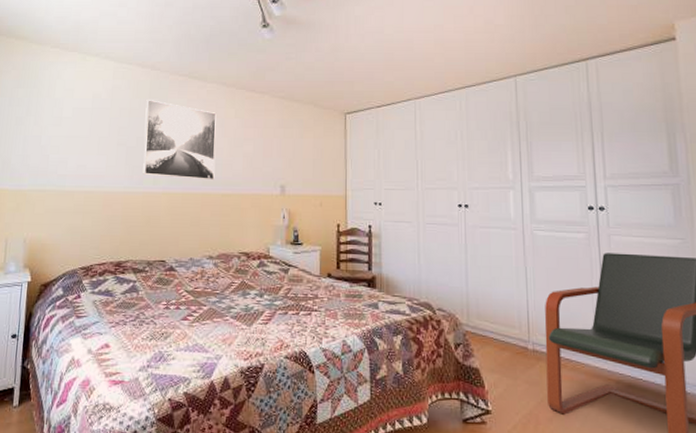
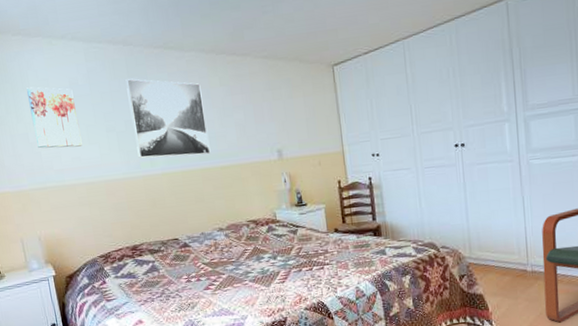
wall art: none [47,94,94,155] -> present [27,87,83,149]

